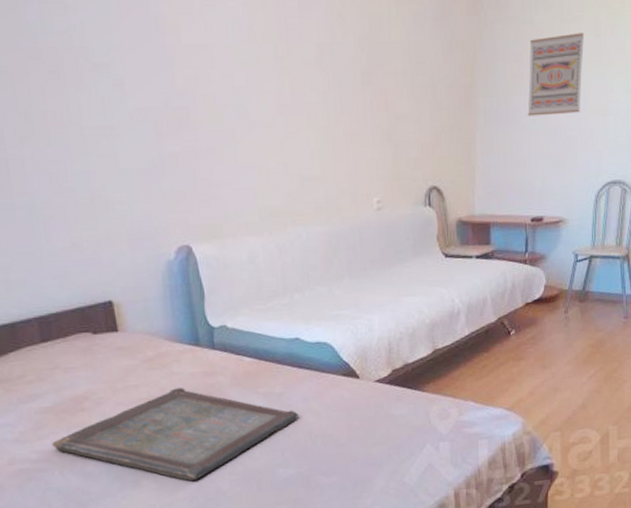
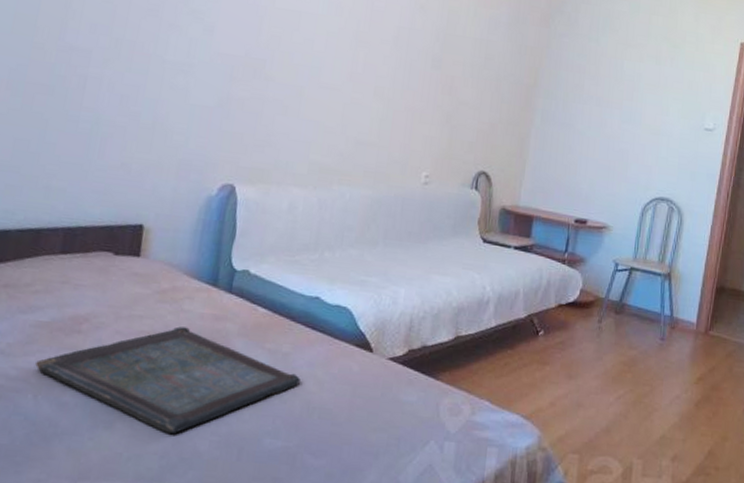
wall art: present [528,32,585,116] -> none [584,56,646,129]

